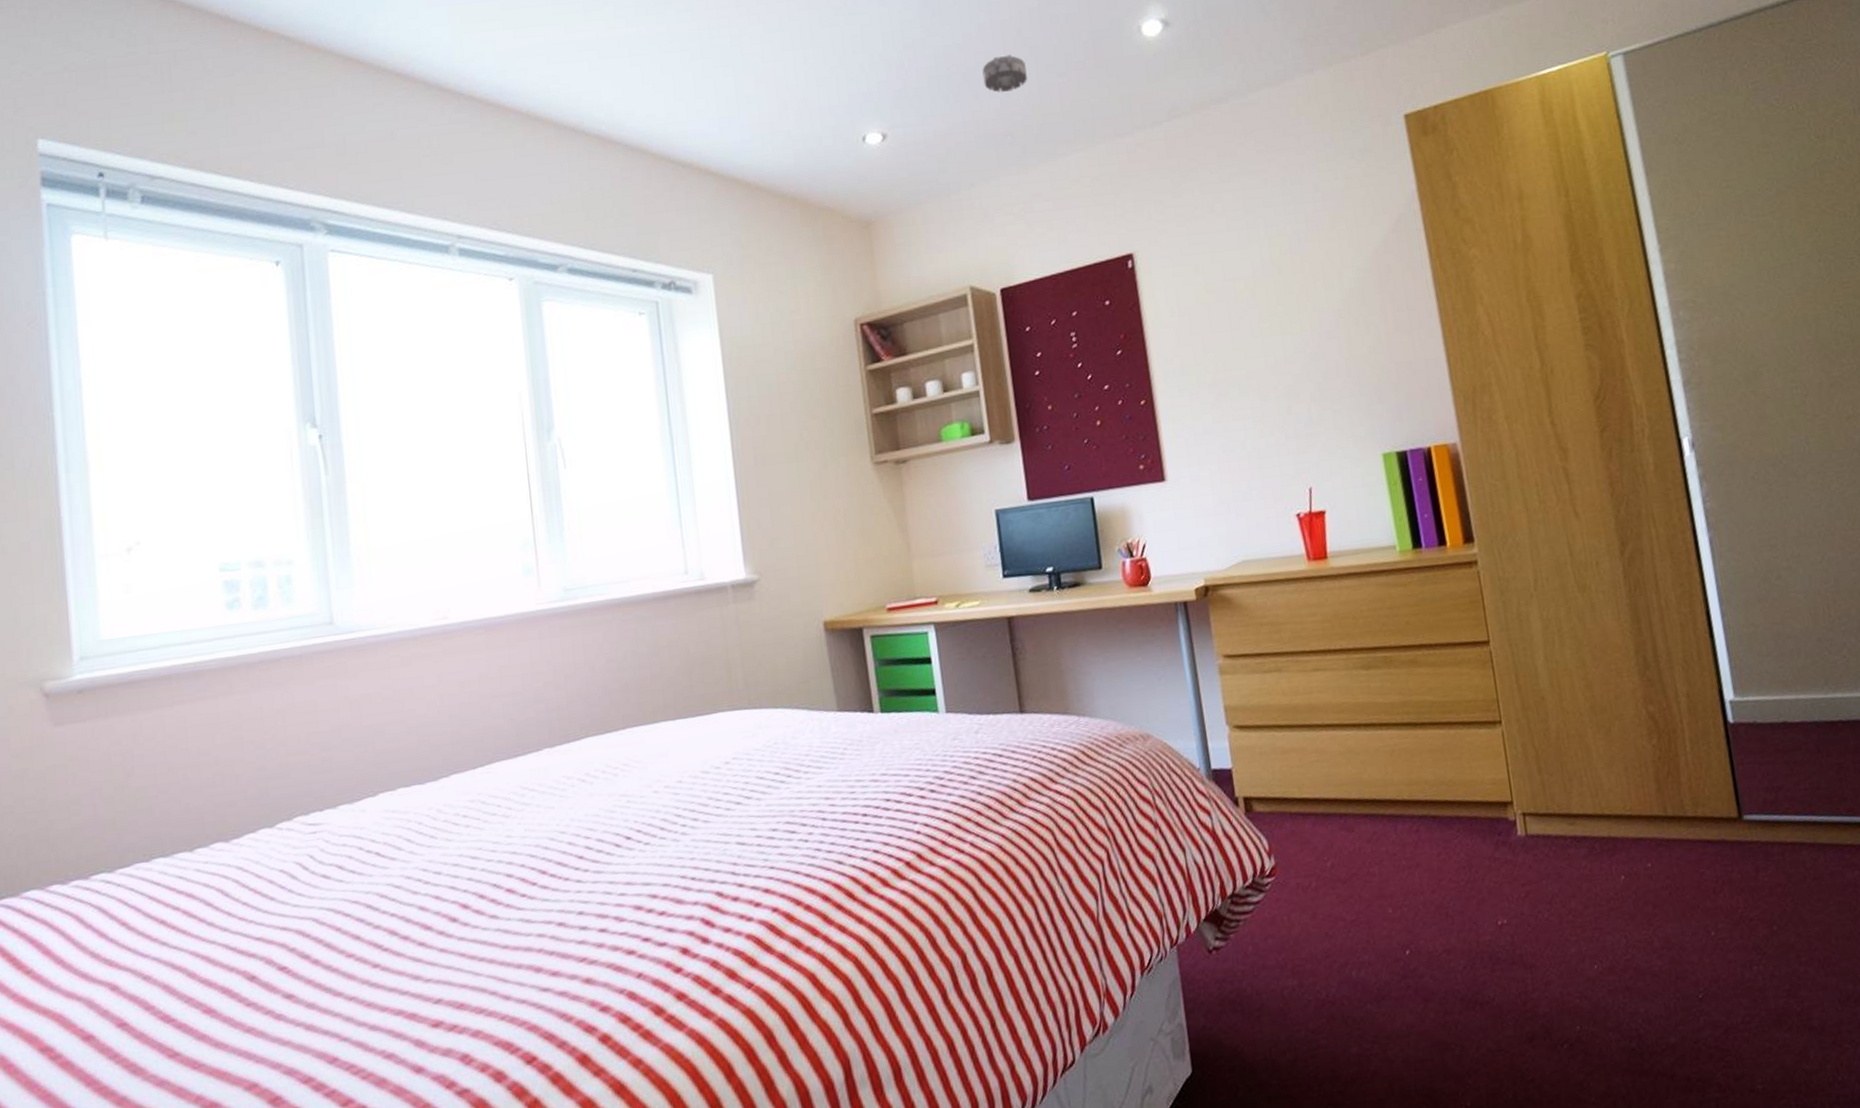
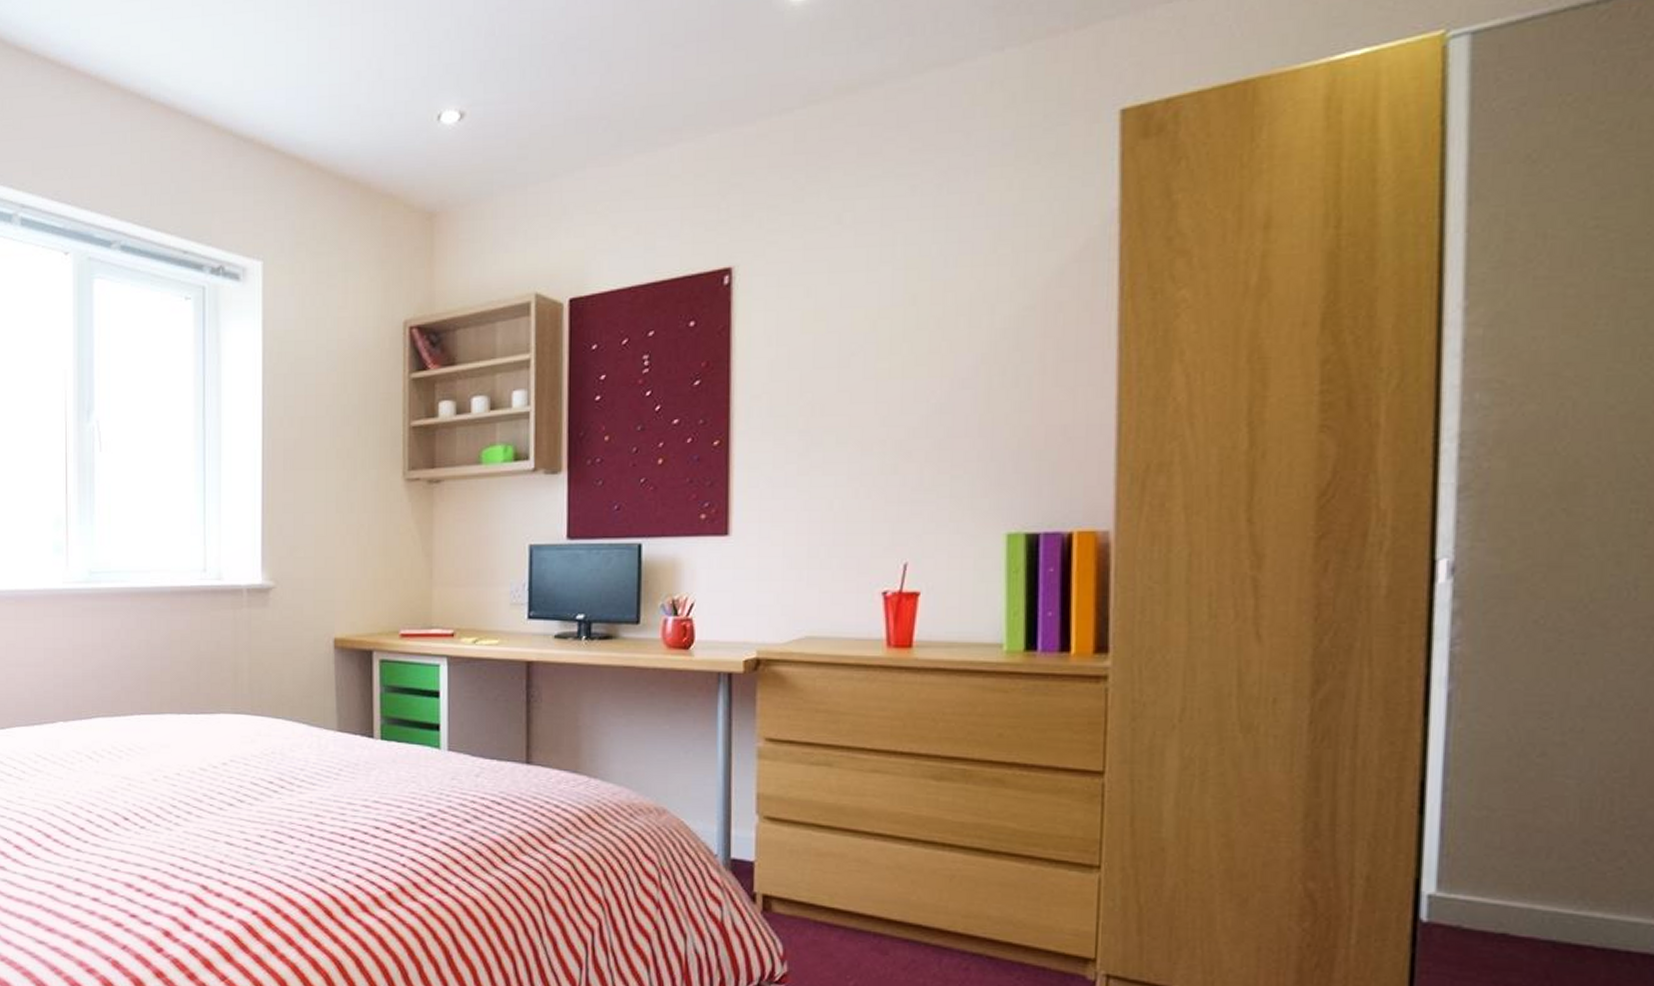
smoke detector: present [982,54,1027,93] -> none [584,21,636,67]

